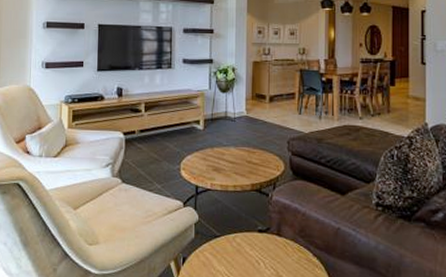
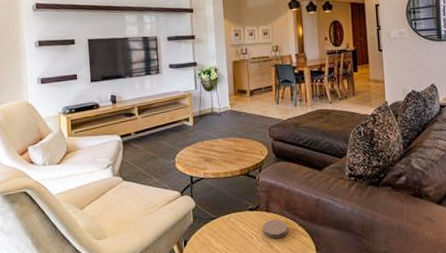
coaster: none [272,245,300,268] -> present [263,219,287,239]

